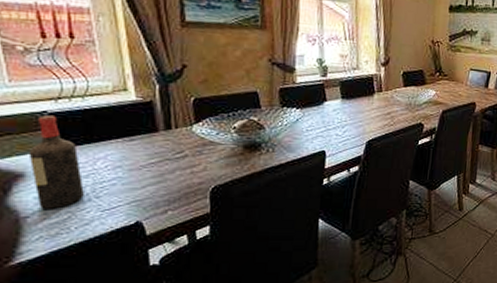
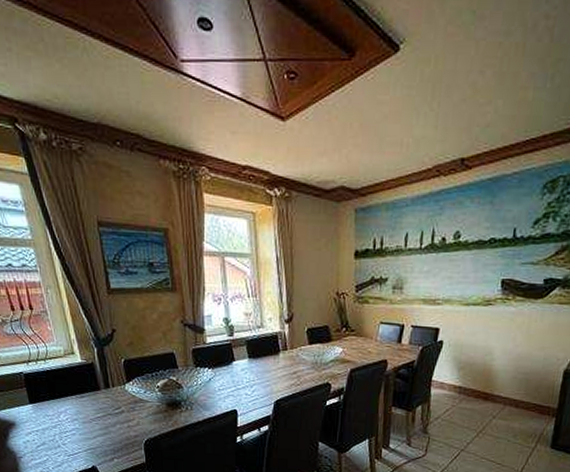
wine bottle: present [28,114,84,209] -> none [15,375,55,452]

